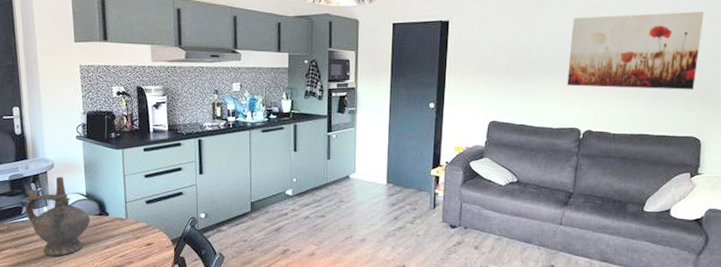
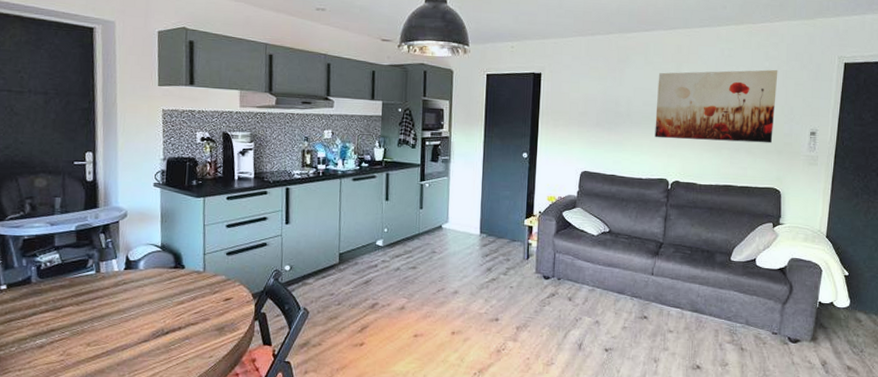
ceremonial vessel: present [25,176,90,256] -> none [92,226,164,313]

